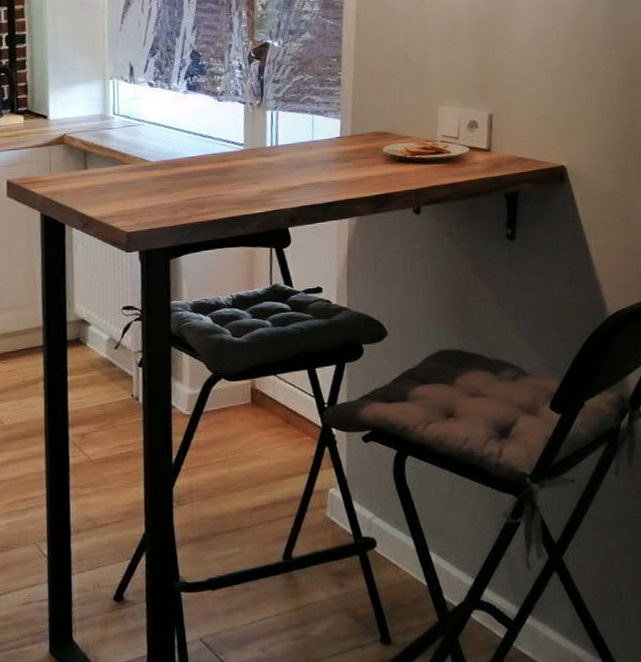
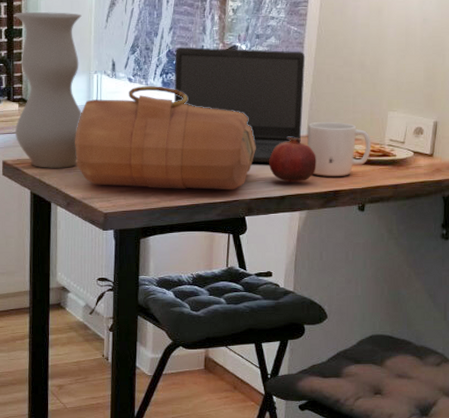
vase: none [16,15,98,187] -> present [14,11,82,168]
handbag: none [90,89,296,202] -> present [75,86,256,190]
laptop: none [200,46,346,168] -> present [174,47,306,163]
fruit: none [311,137,364,188] -> present [269,136,316,183]
mug: none [351,119,423,180] -> present [307,121,372,178]

